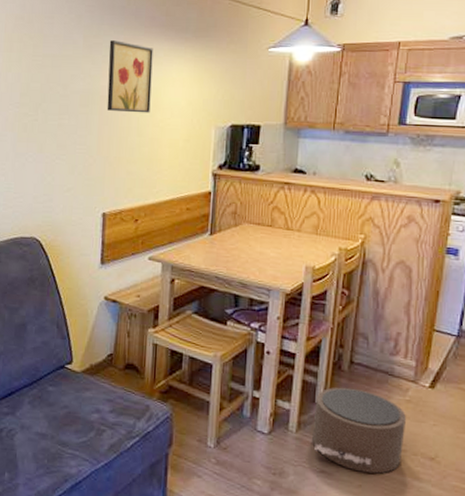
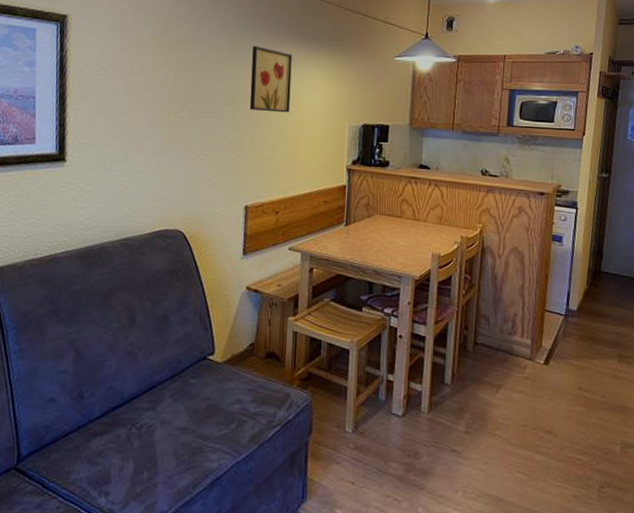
pouf: present [312,387,406,474] -> none [443,367,525,450]

